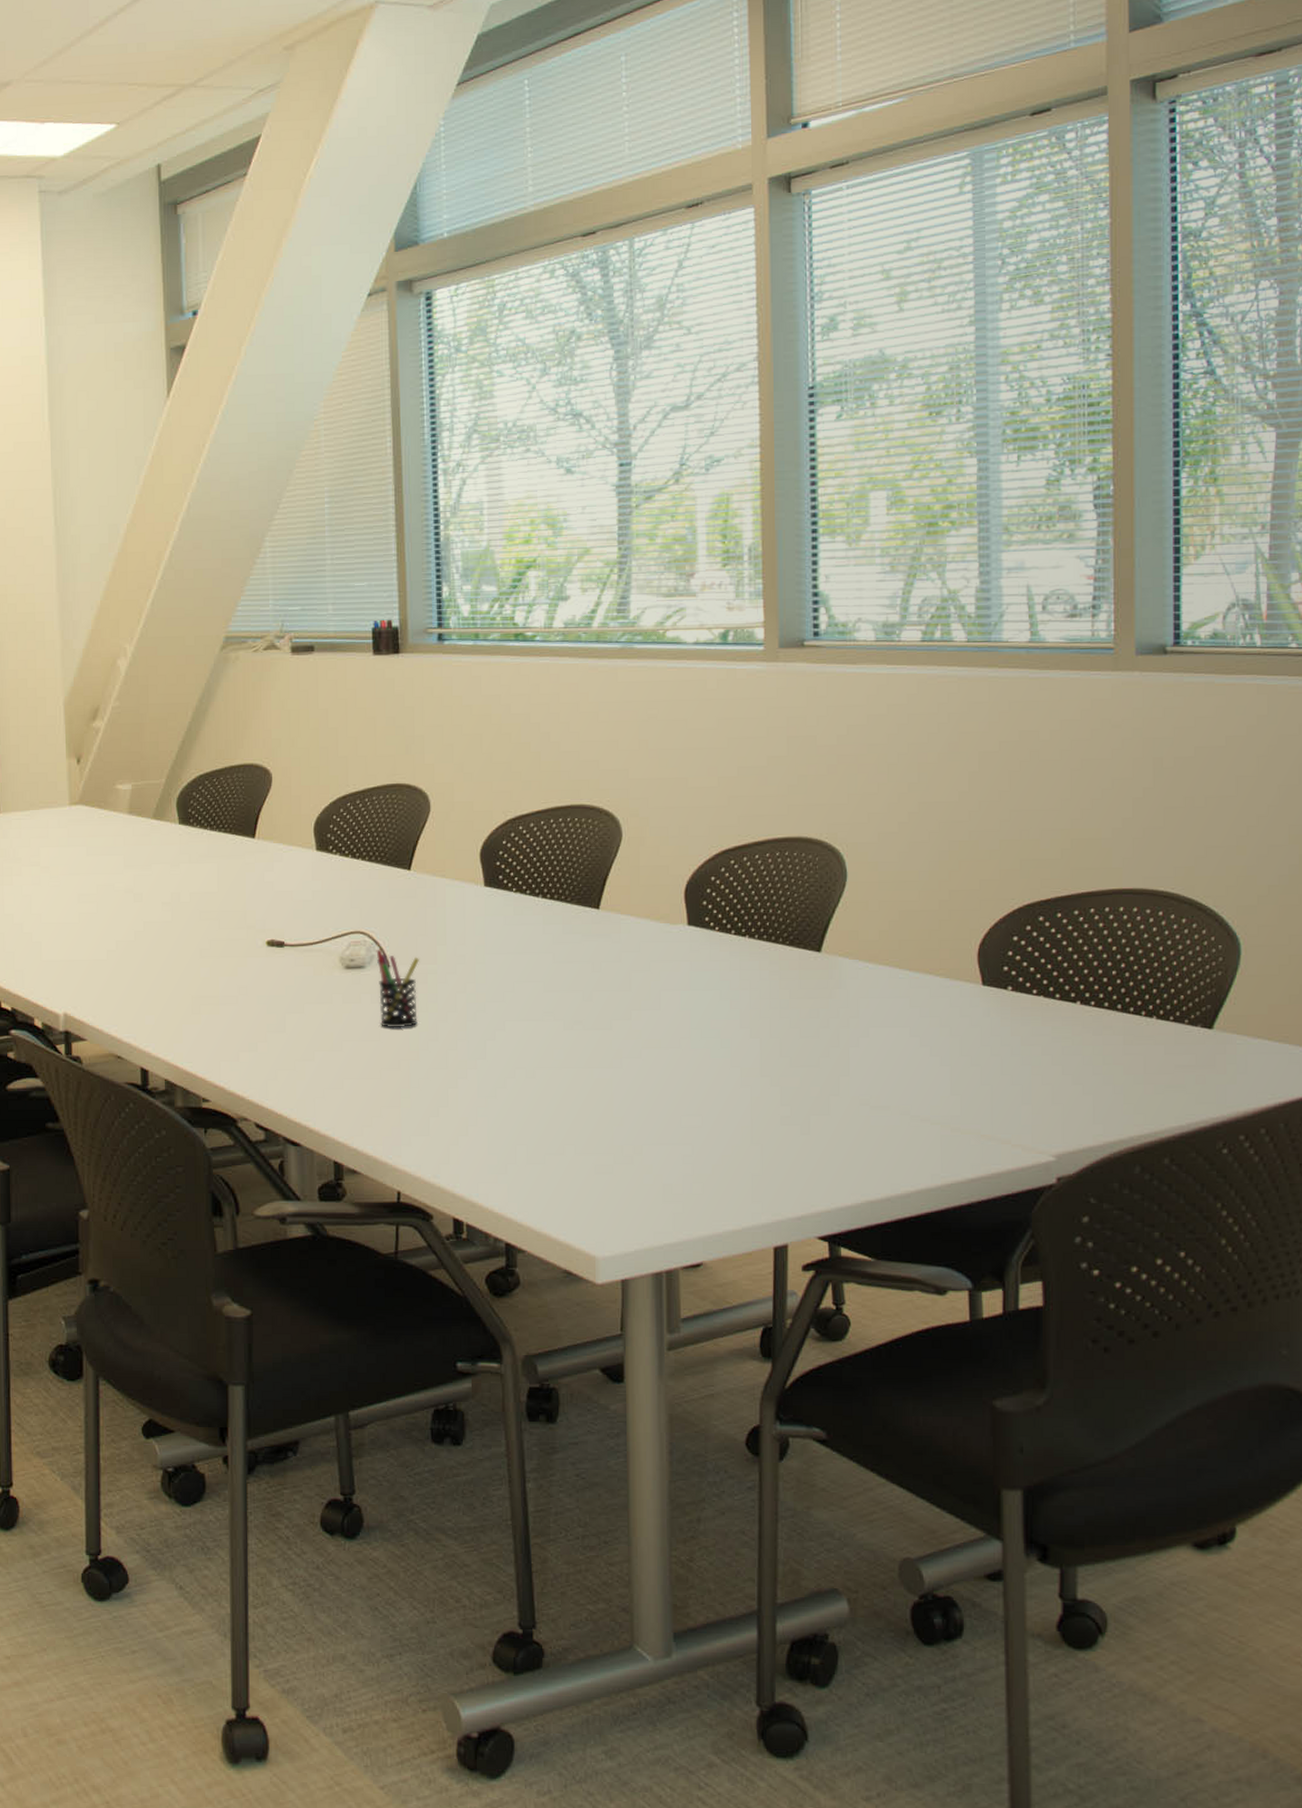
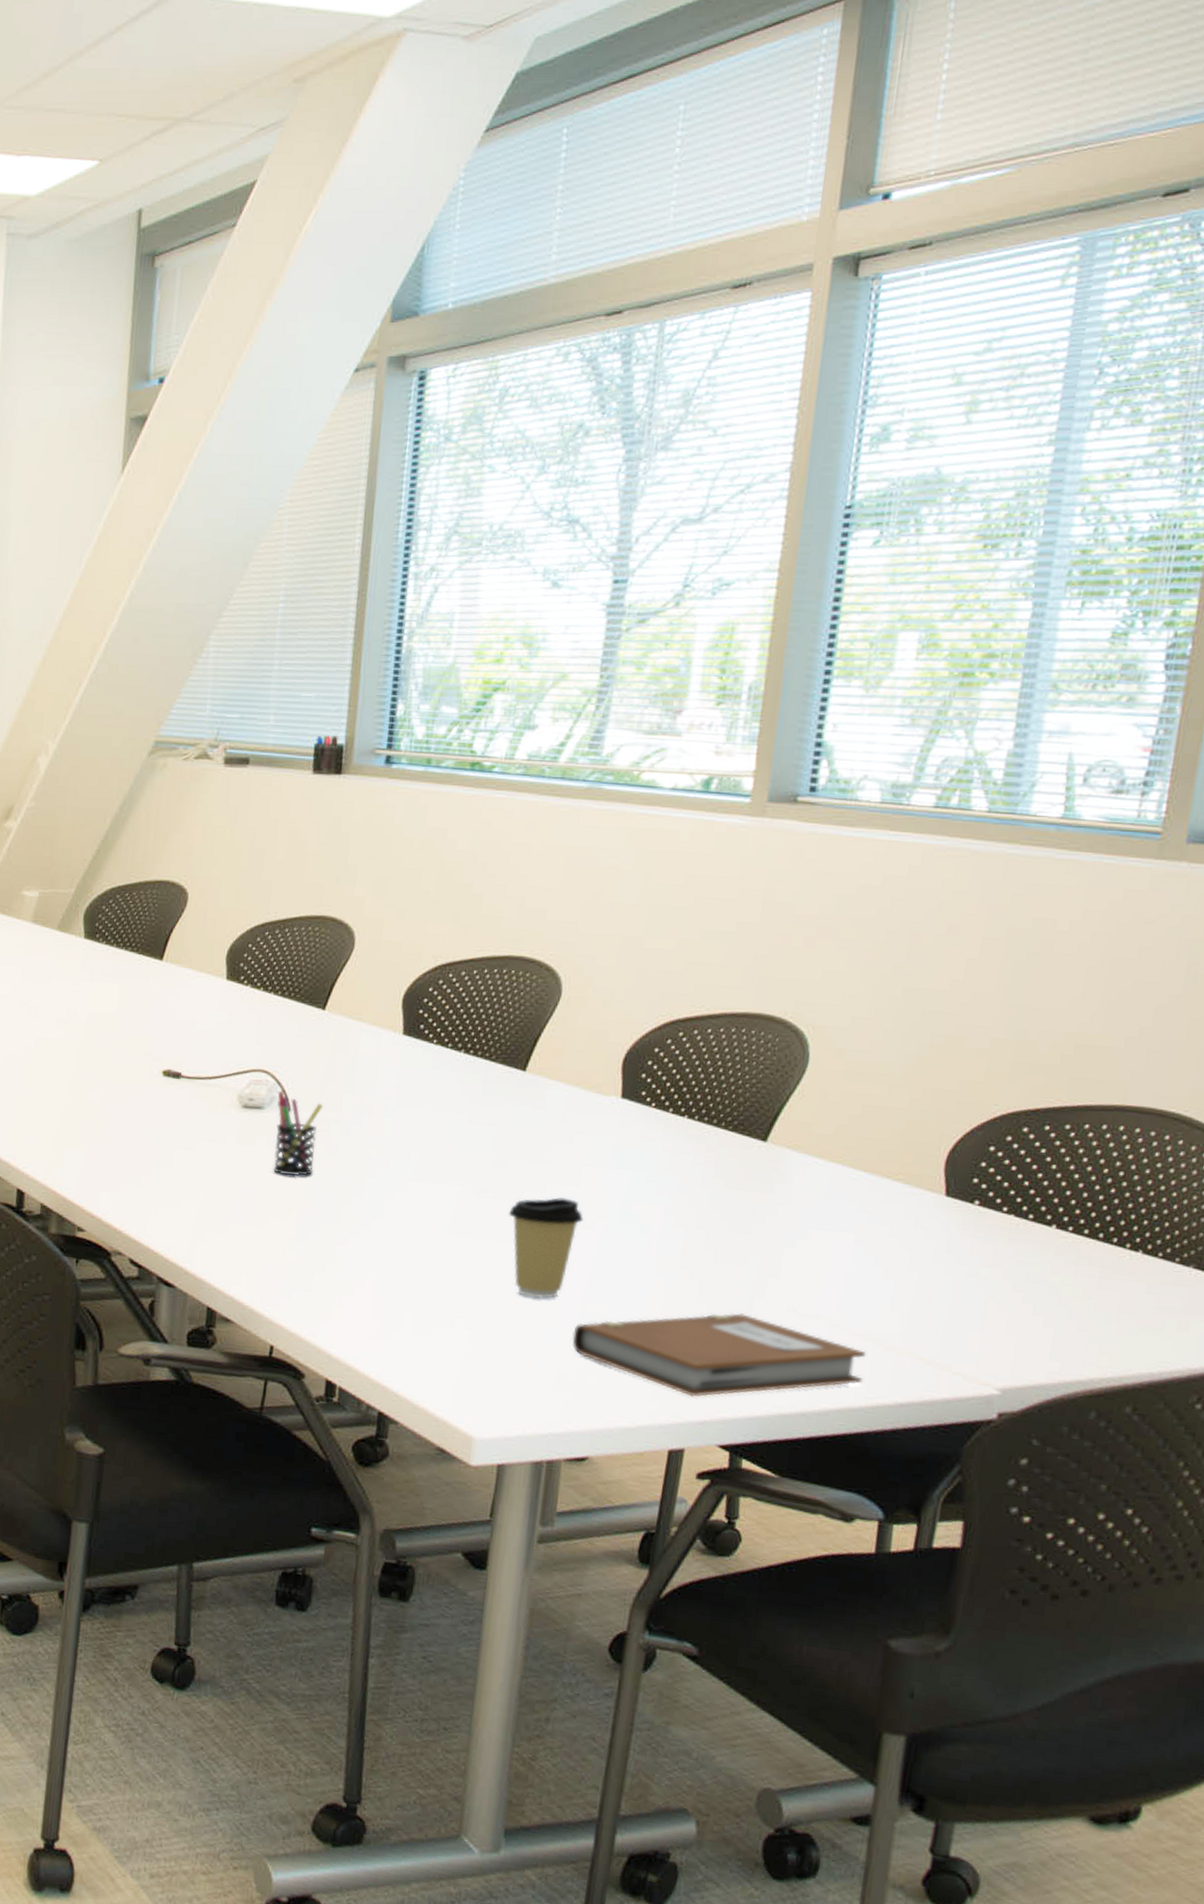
coffee cup: none [601,1021,669,1119] -> present [509,1197,583,1299]
notebook: none [673,1112,936,1195] -> present [572,1313,867,1398]

